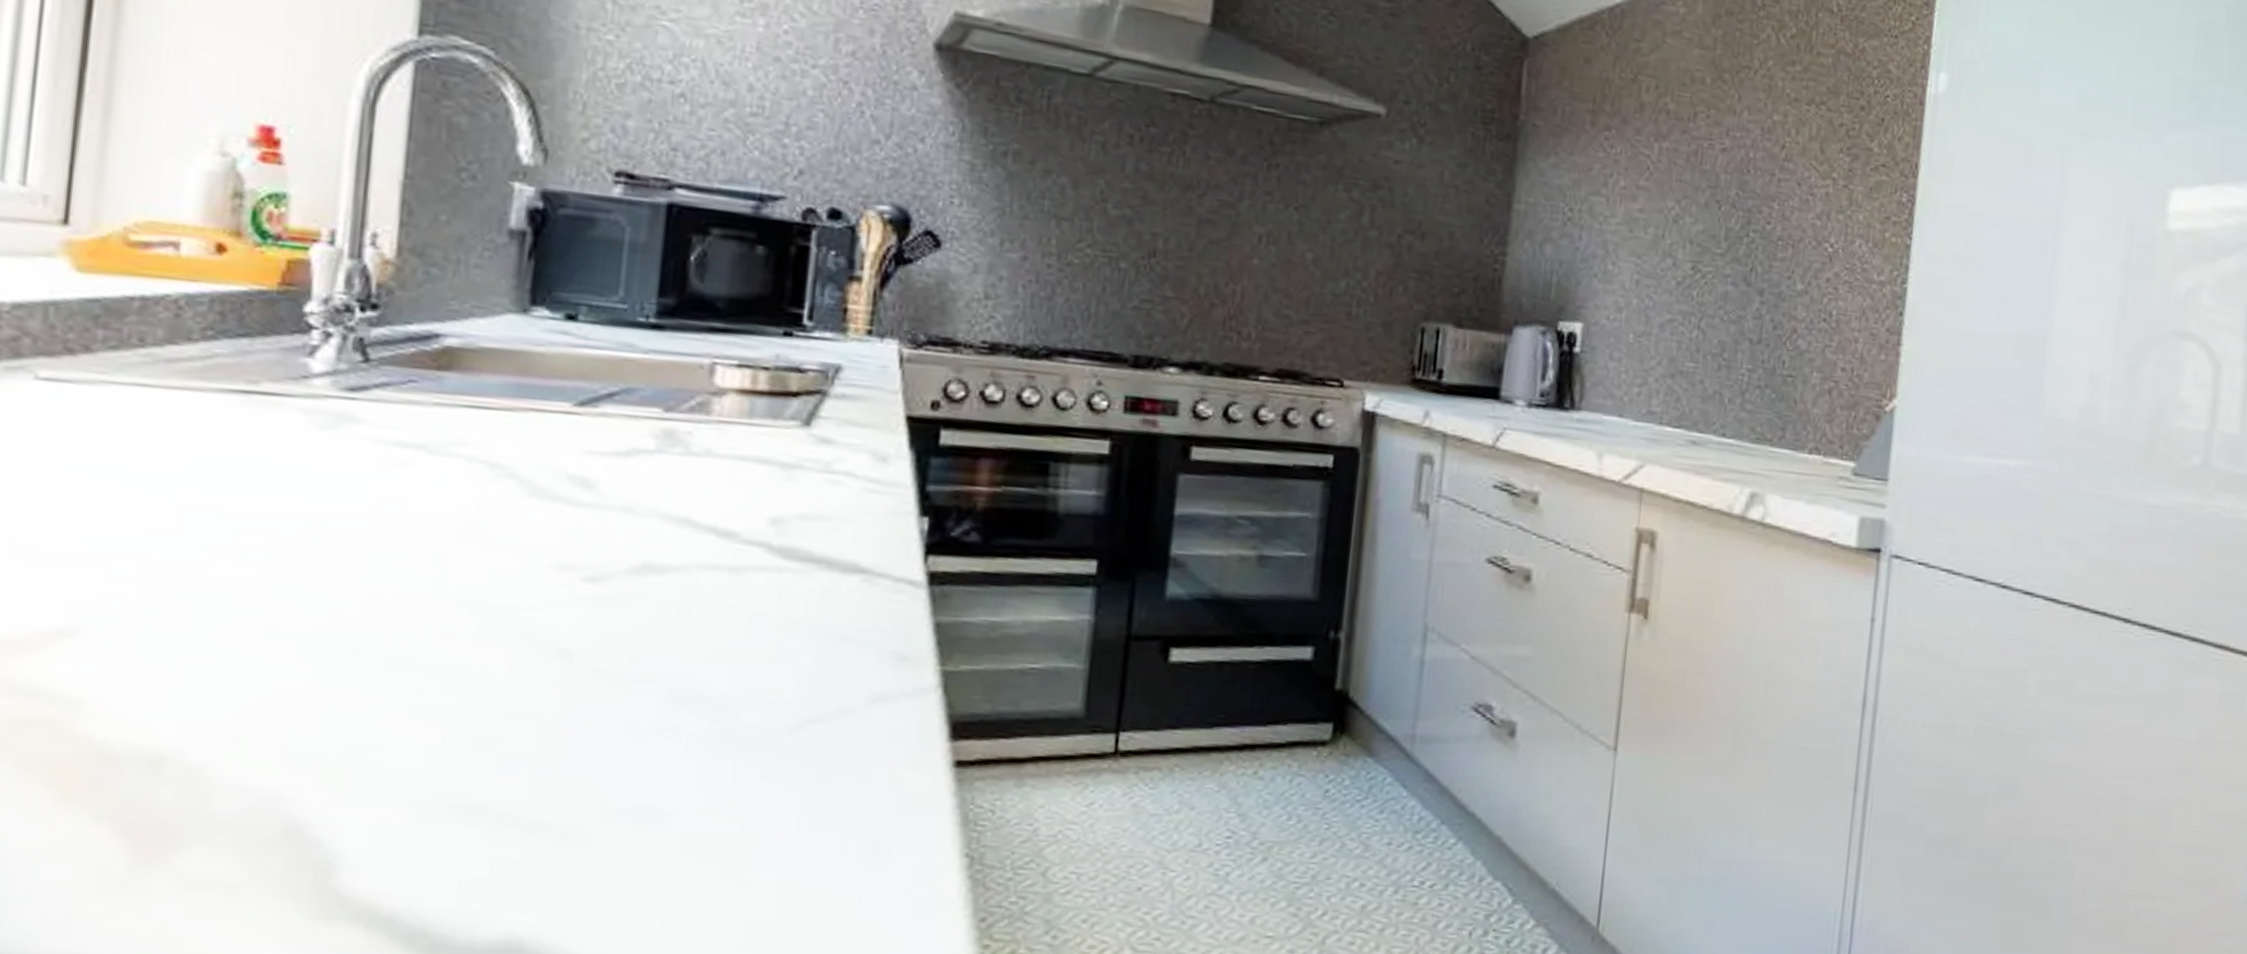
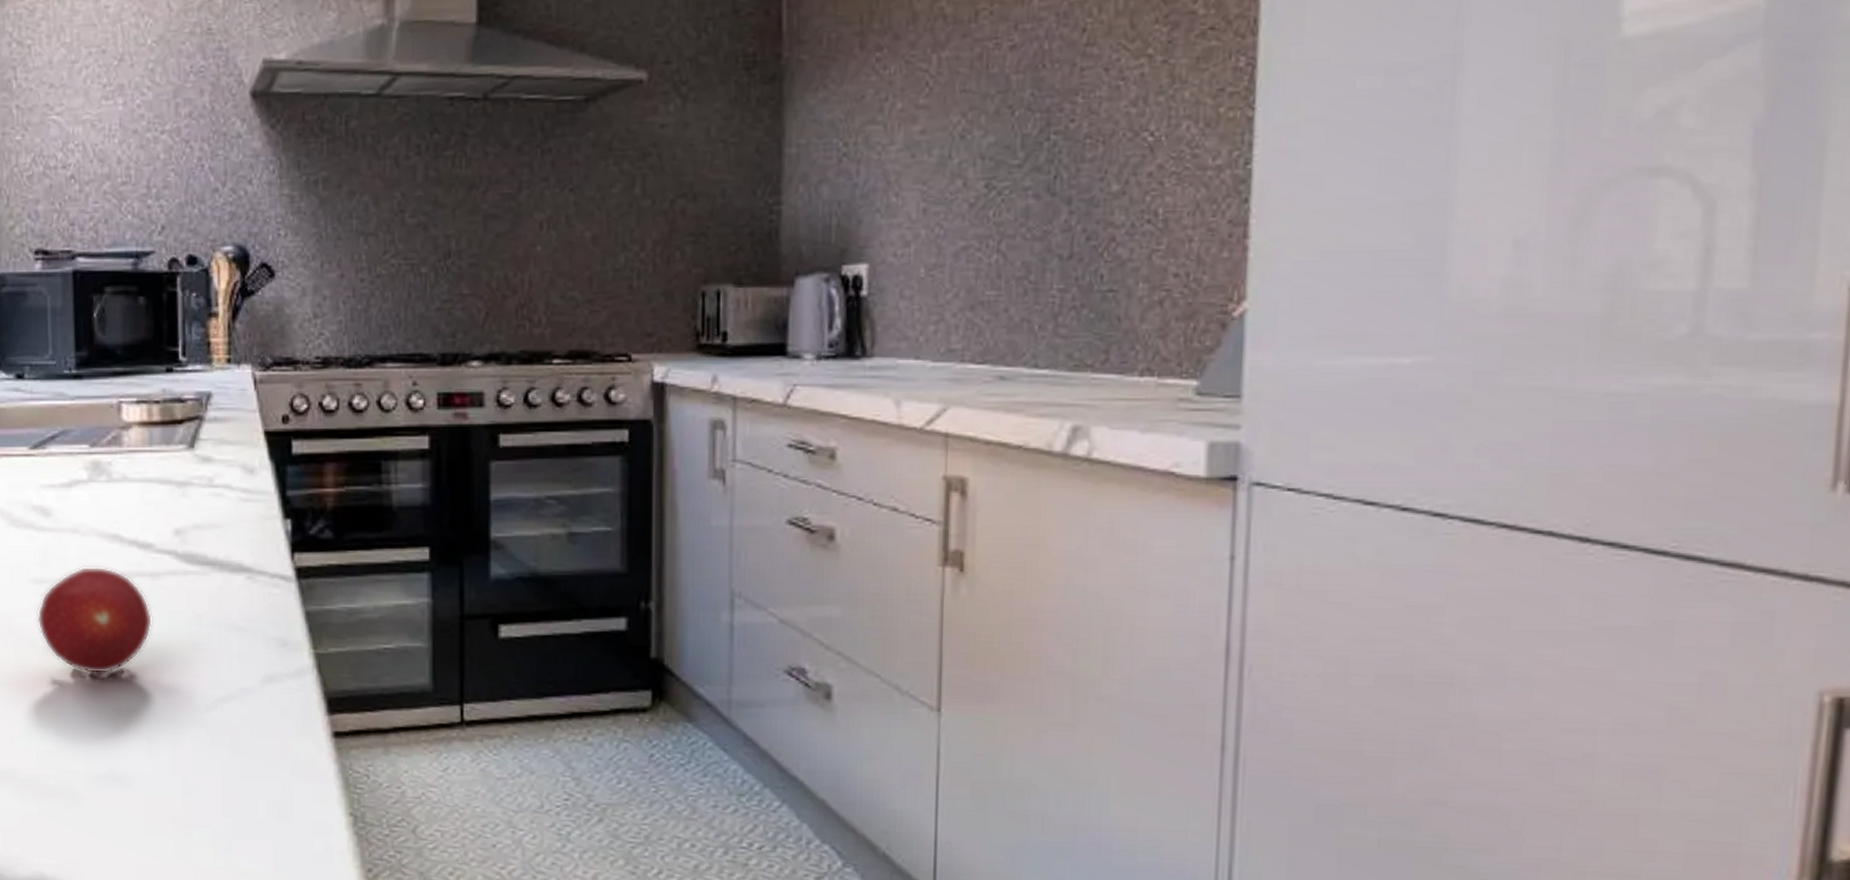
fruit: none [554,553,727,686] -> present [37,566,153,675]

